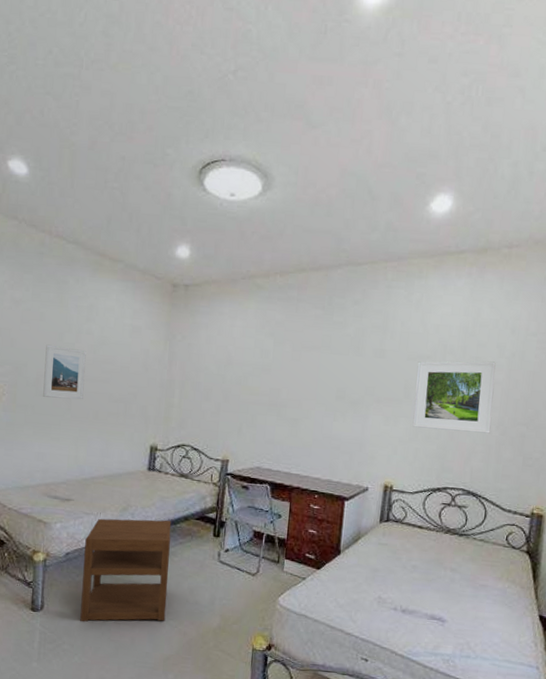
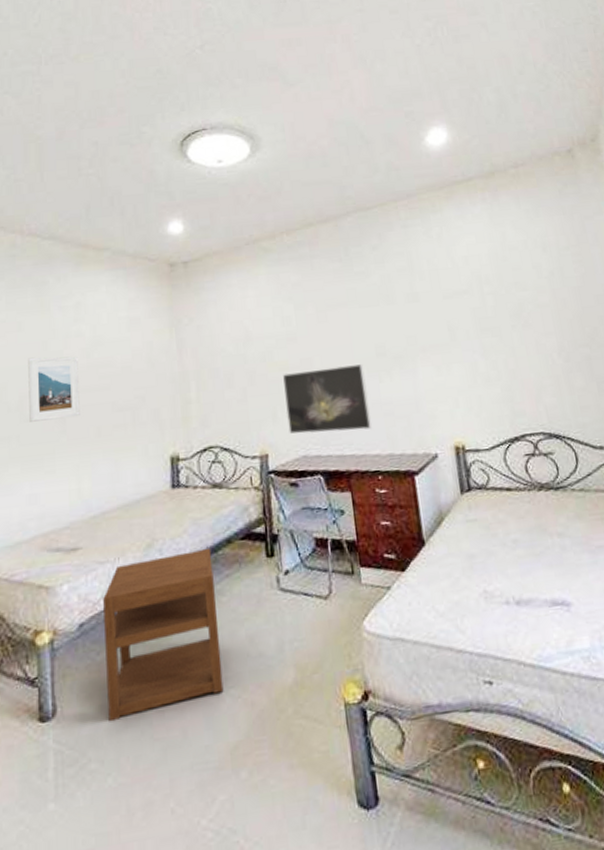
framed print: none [249,398,323,457] -> present [282,364,373,434]
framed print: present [412,361,496,434] -> none [455,284,554,372]

